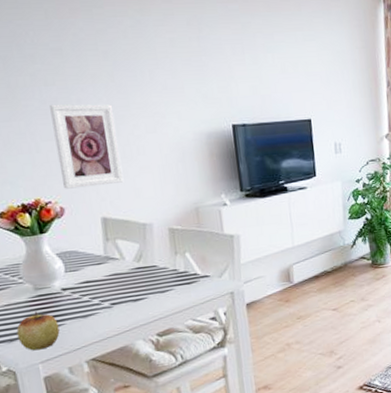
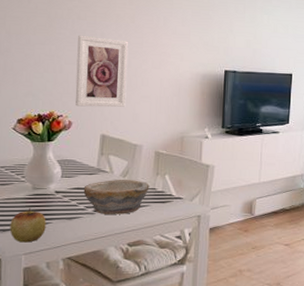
bowl: none [93,263,170,307] -> present [83,179,150,214]

